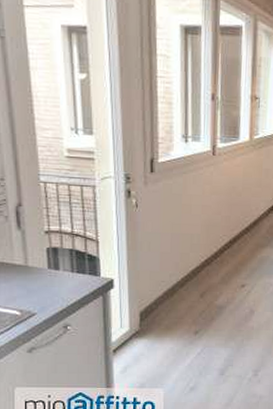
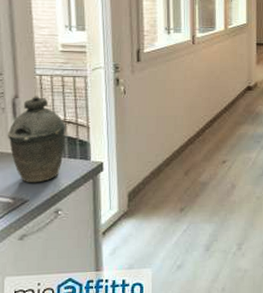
kettle: none [12,205,74,297] -> present [8,96,66,183]

